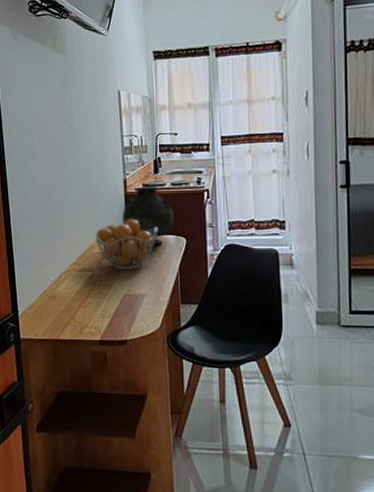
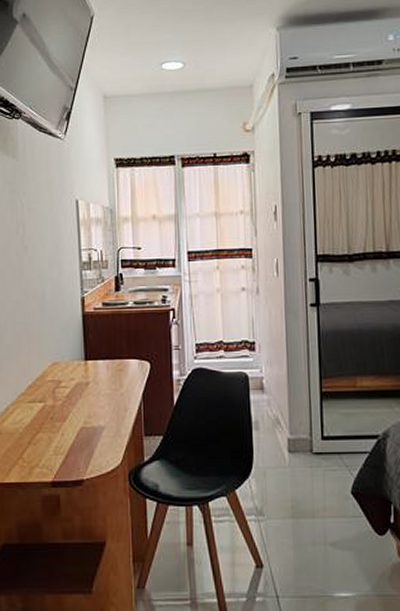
fruit basket: present [94,219,157,270] -> none [47,342,118,399]
vase: present [121,186,173,246] -> none [78,305,136,371]

